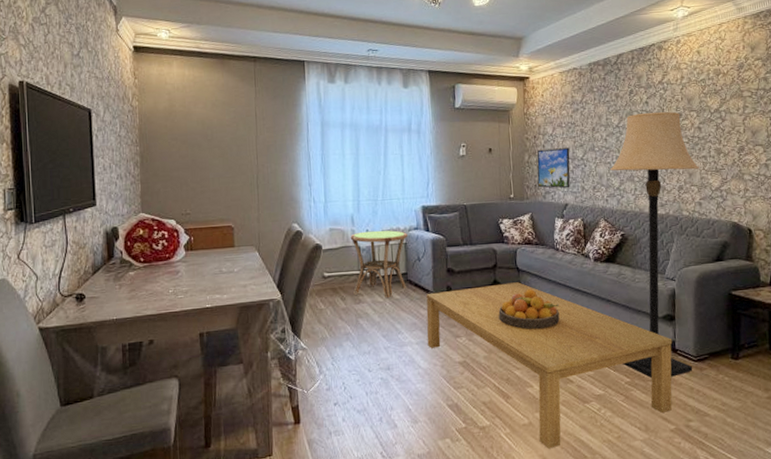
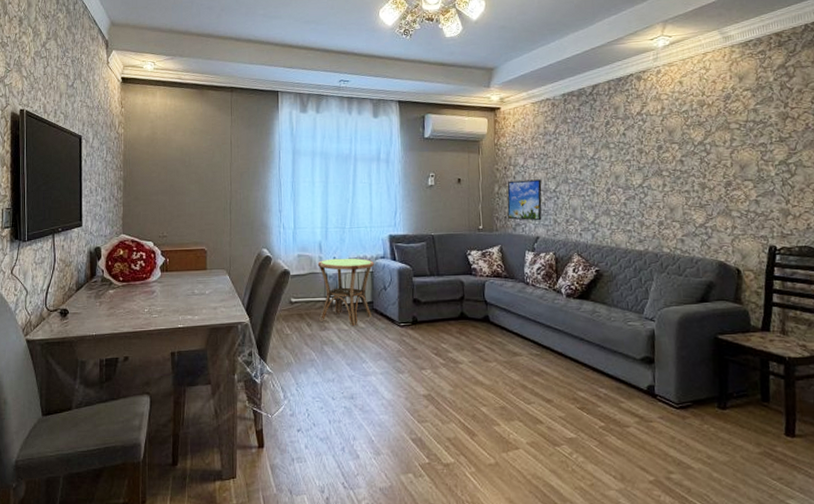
coffee table: present [426,282,673,449] -> none [391,316,652,492]
fruit bowl: present [498,288,560,330] -> none [465,323,529,366]
lamp: present [609,112,699,378] -> none [583,144,682,424]

